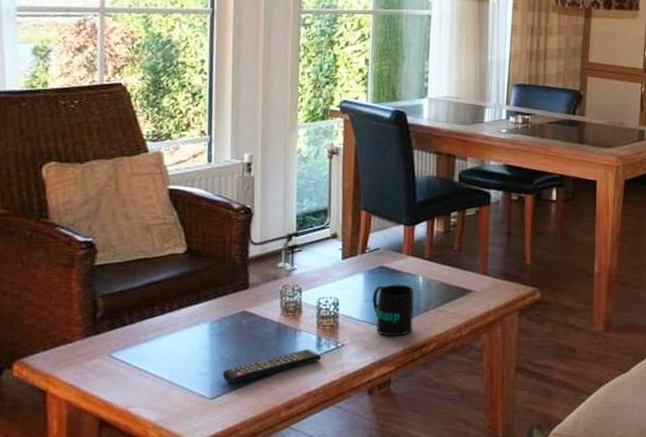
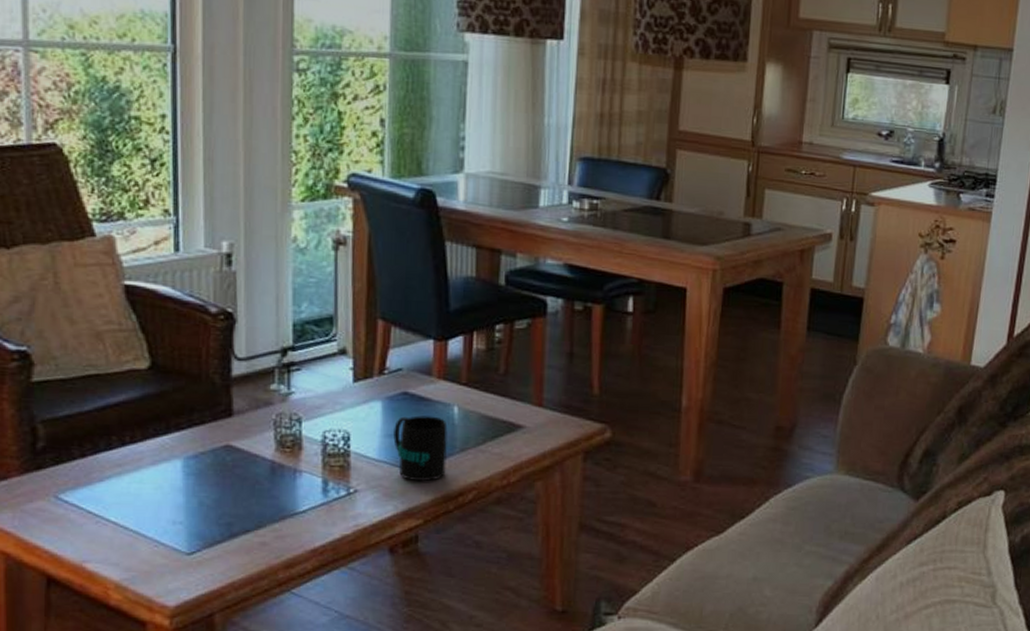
remote control: present [222,348,322,384] -> none [202,494,329,536]

